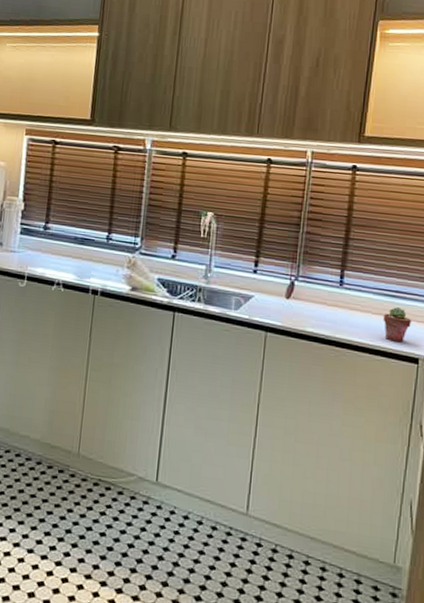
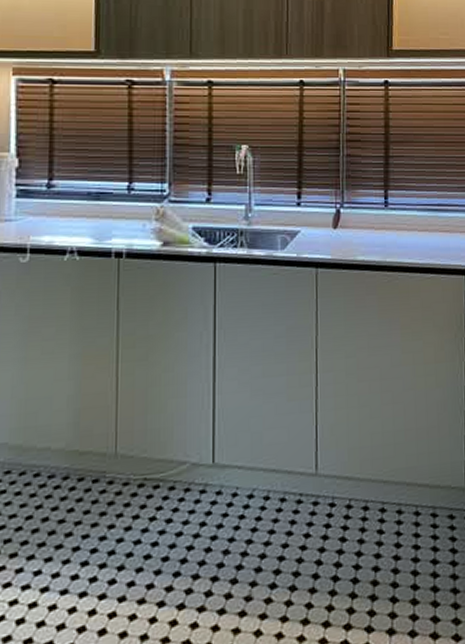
potted succulent: present [382,307,411,343] -> none [428,221,455,257]

